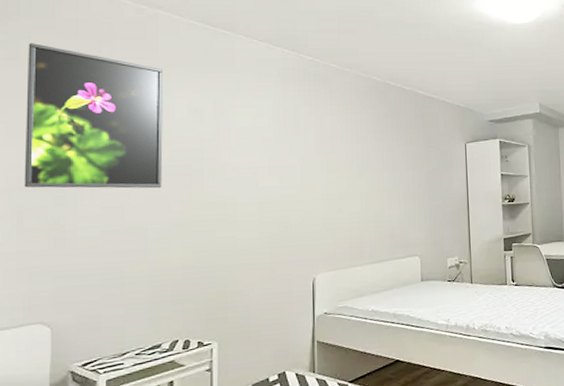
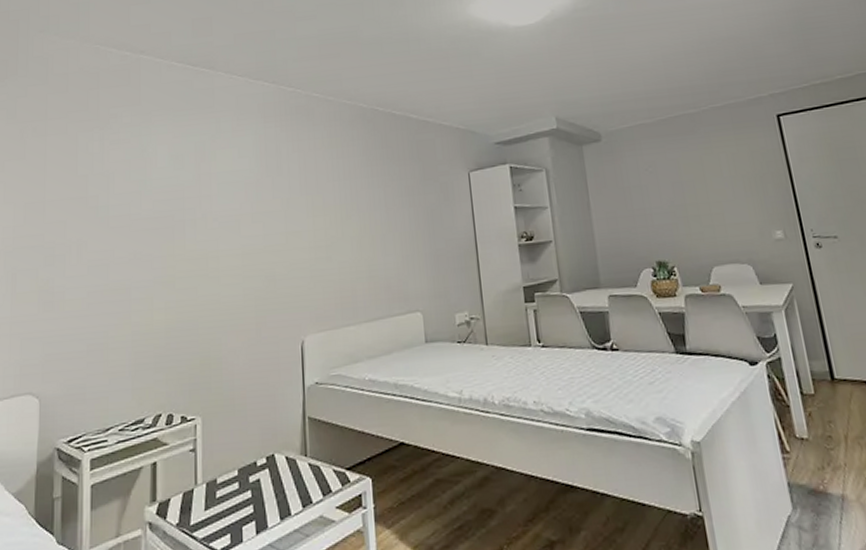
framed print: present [24,43,163,189] -> none [18,100,146,248]

